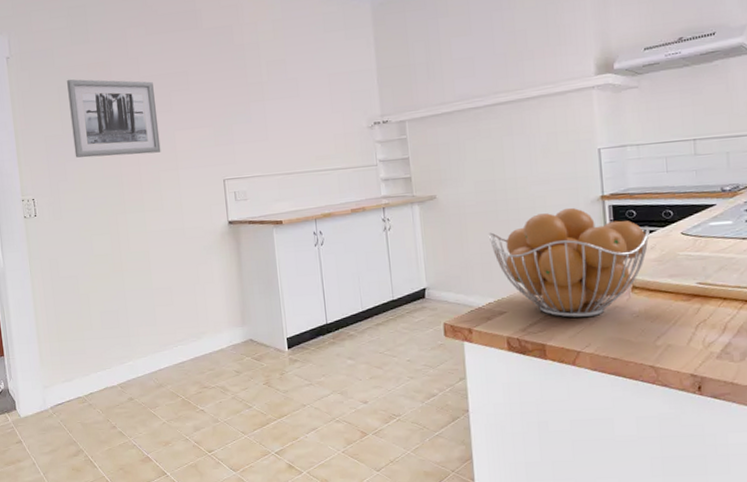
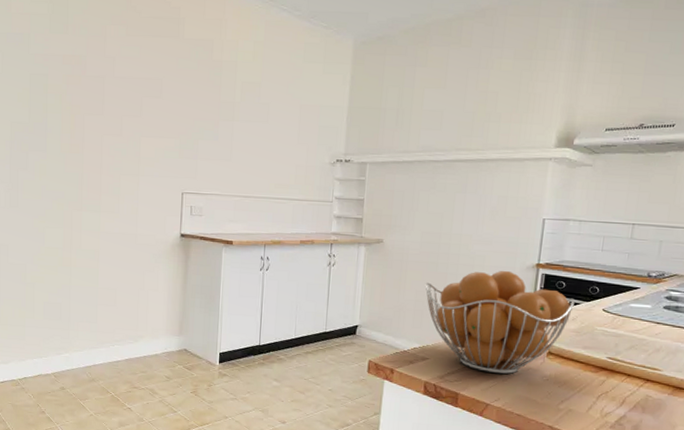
wall art: present [67,79,161,158] -> none [39,67,126,156]

